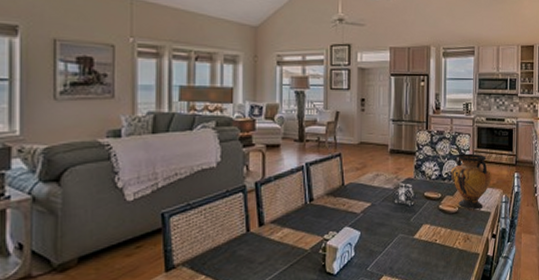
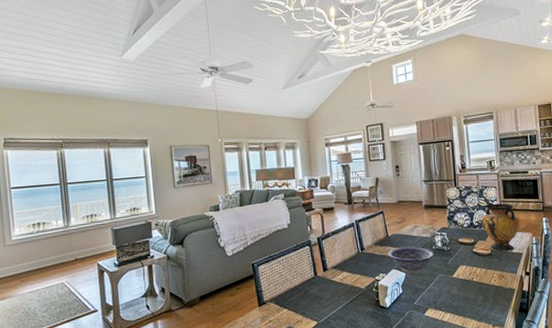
decorative bowl: none [342,199,395,233] -> present [388,246,434,274]

